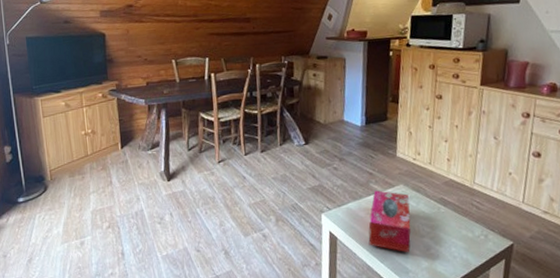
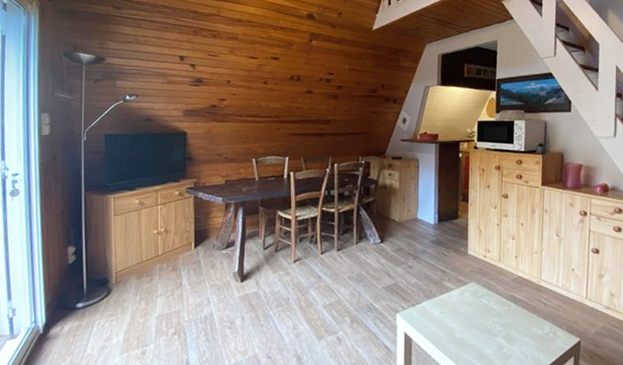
tissue box: present [368,190,411,253] -> none [442,288,484,354]

